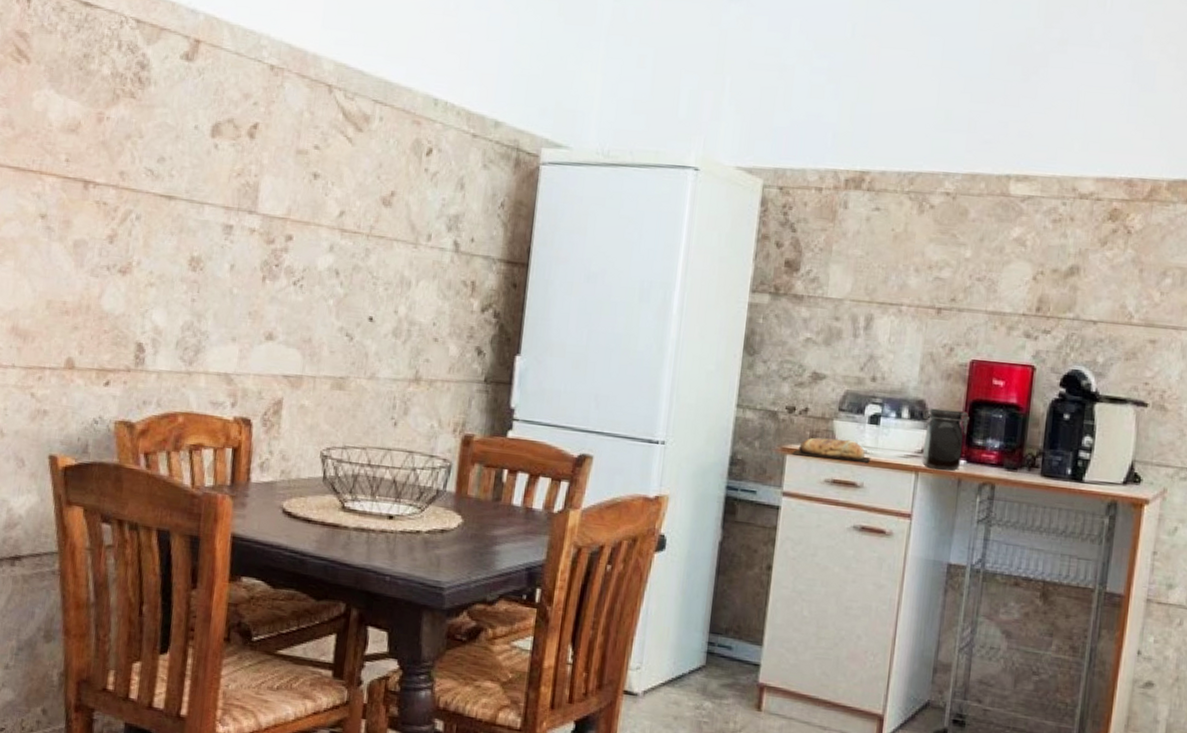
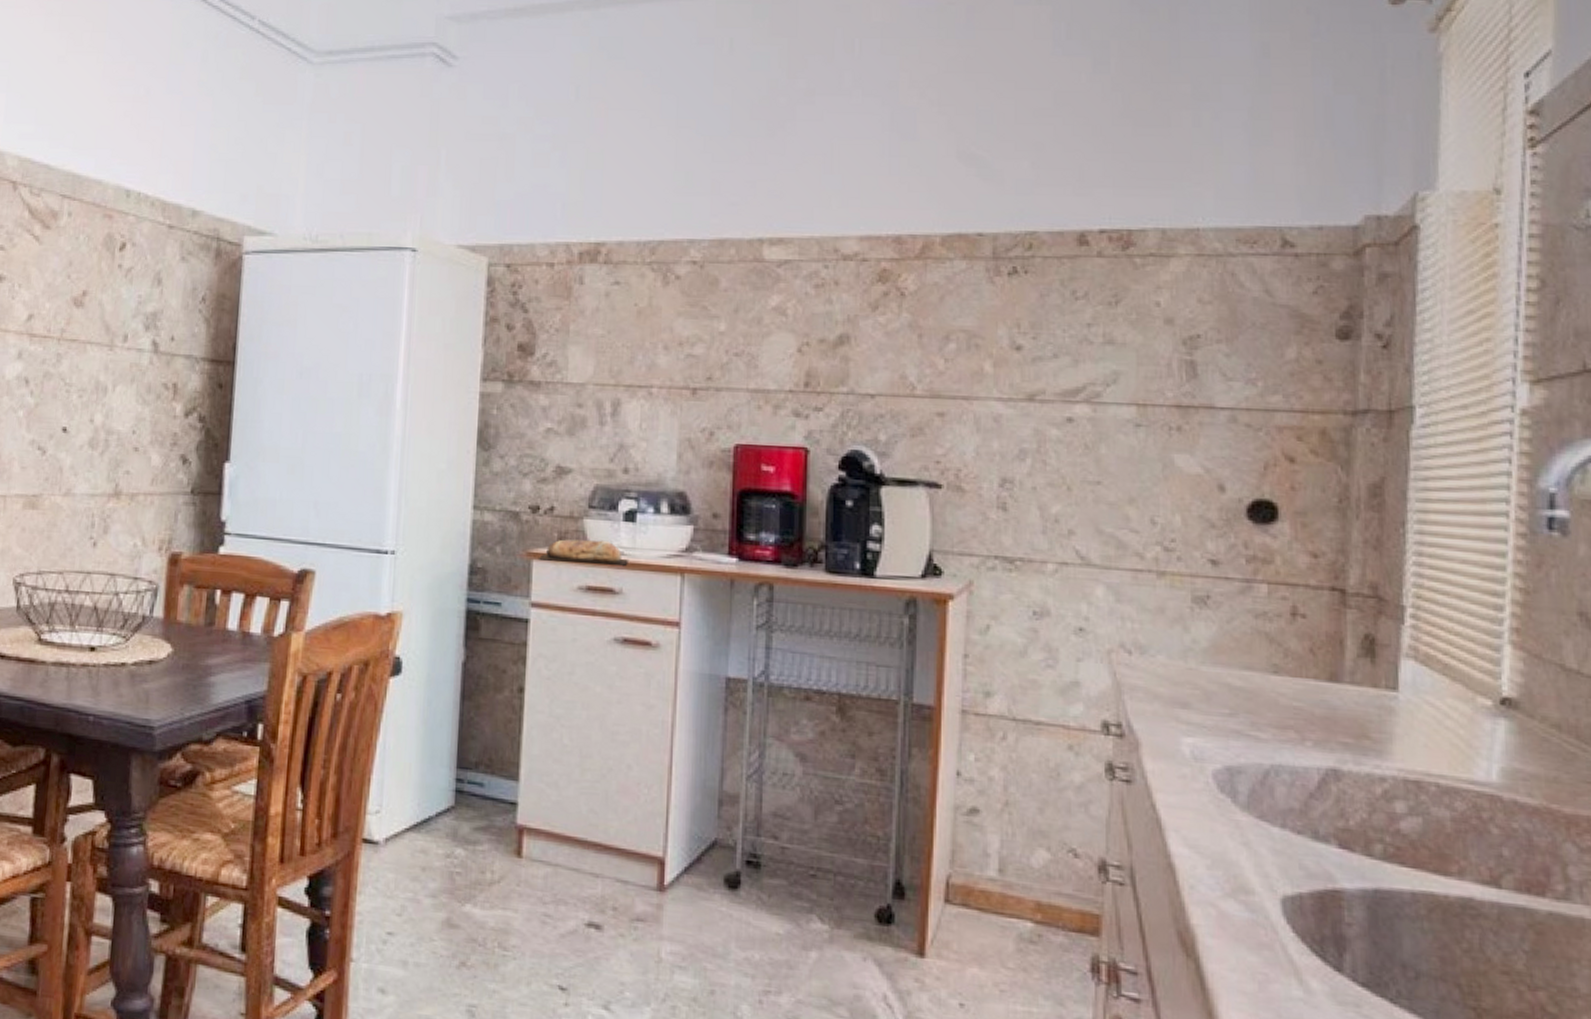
jar: present [922,407,970,472] -> none [684,499,738,572]

